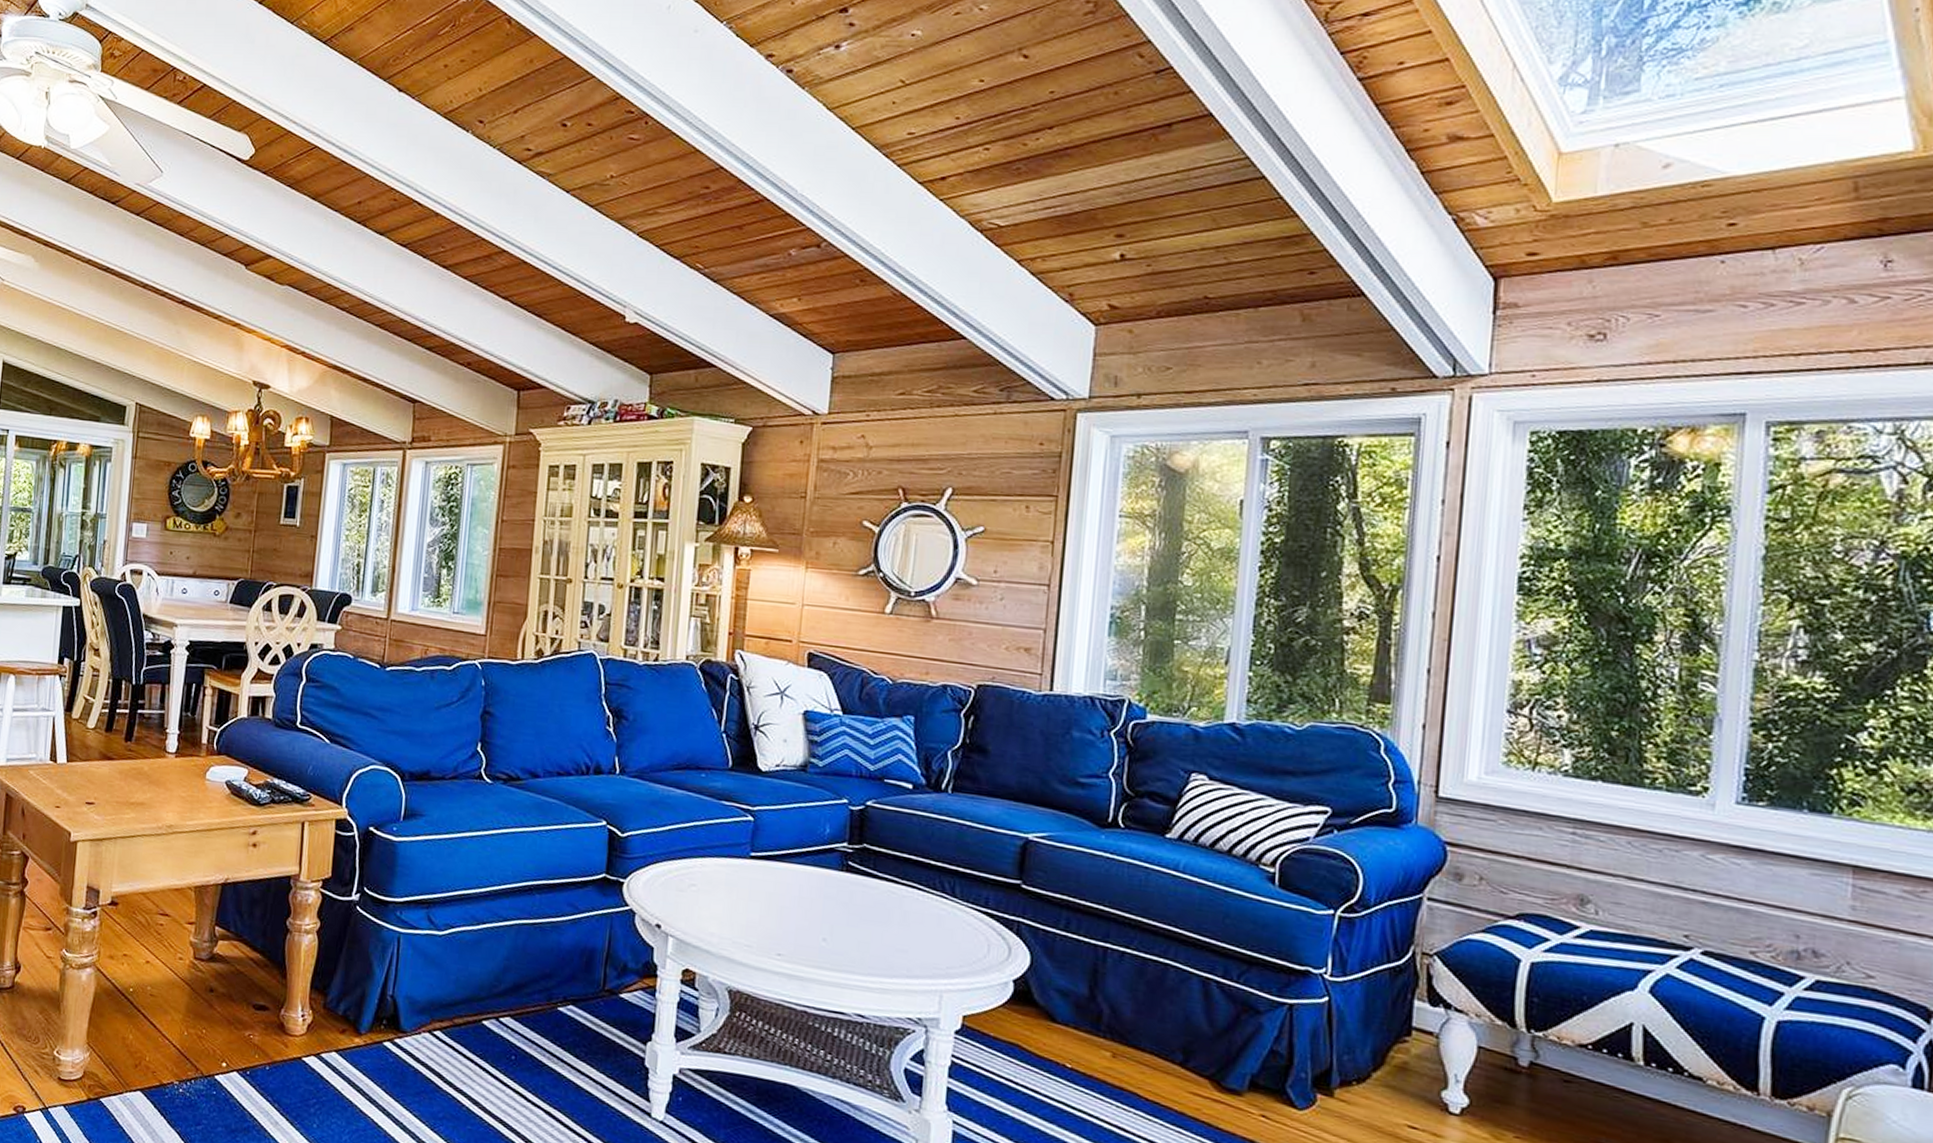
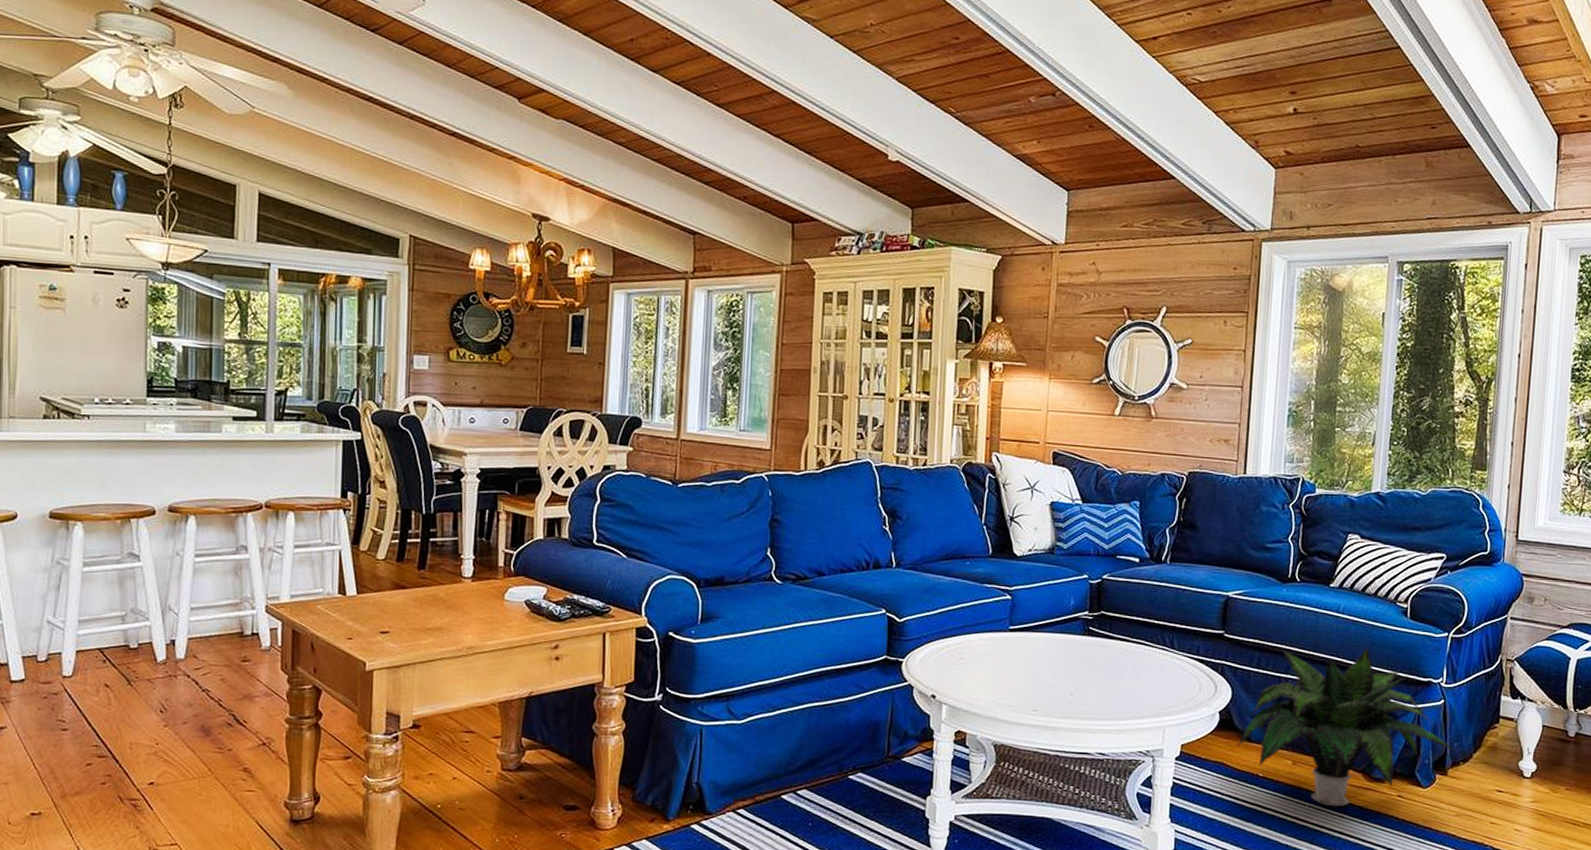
potted plant: none [1037,909,1348,1120] -> present [1237,647,1457,807]

